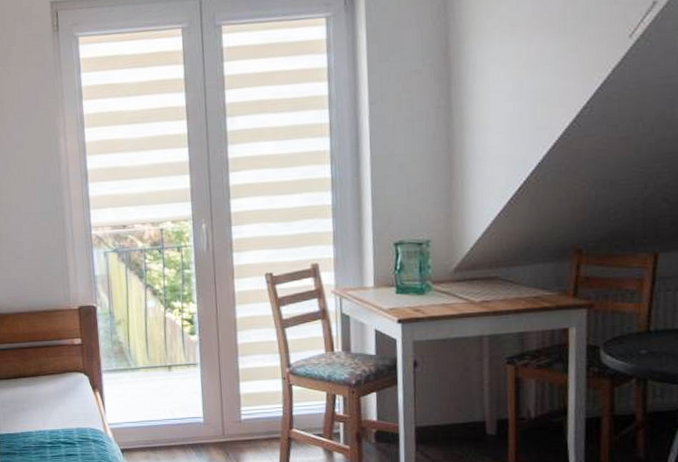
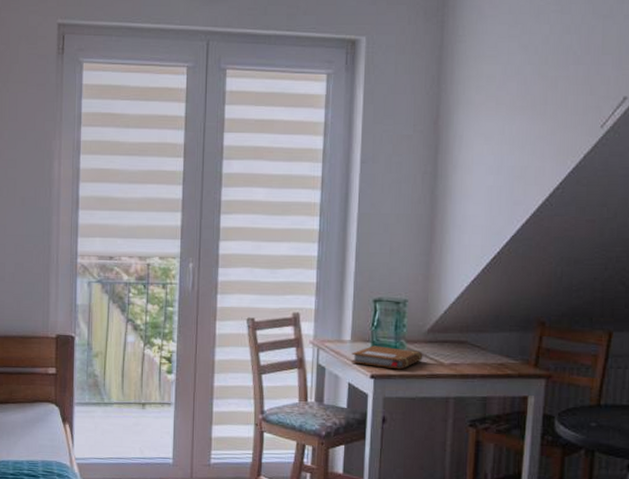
notebook: none [376,289,452,312] -> present [351,345,423,370]

